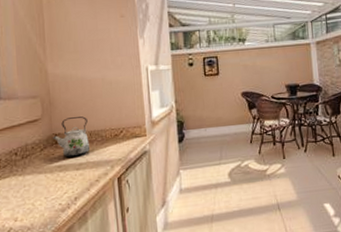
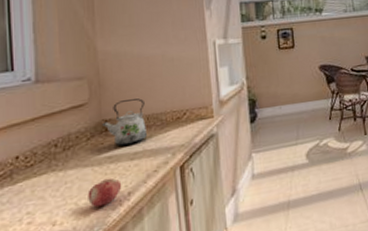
fruit: none [42,184,70,209] -> present [87,177,122,207]

